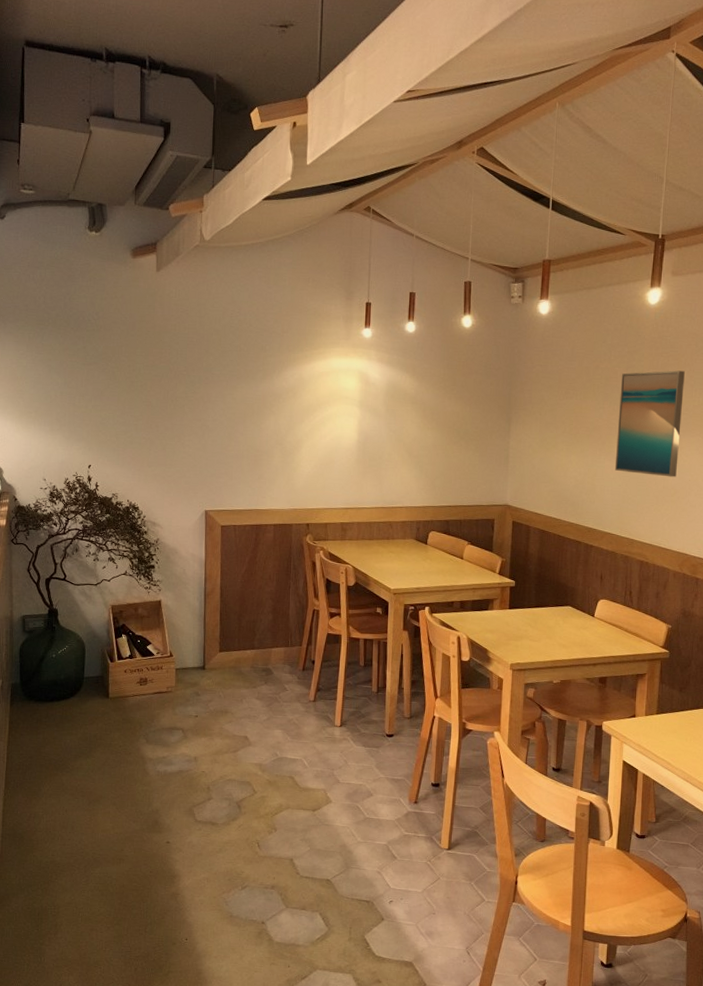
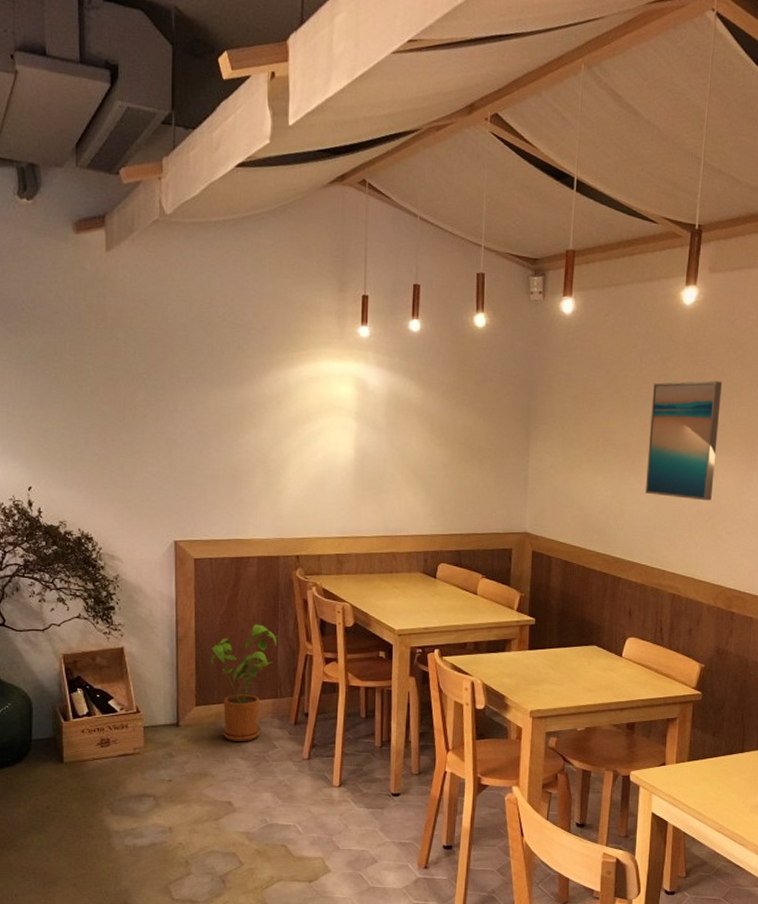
house plant: none [232,582,290,684] -> present [210,624,278,742]

